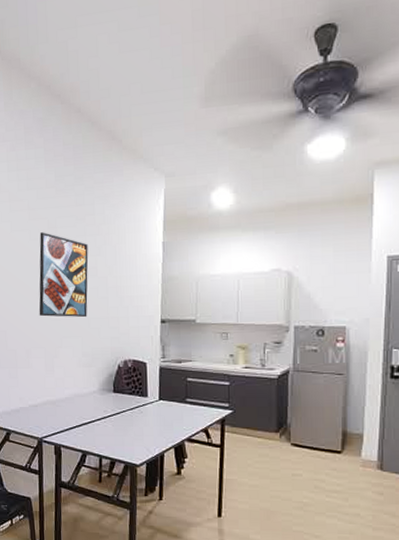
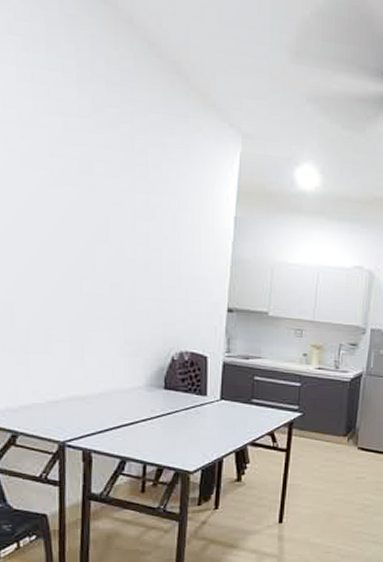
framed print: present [39,232,89,318] -> none [63,176,137,296]

